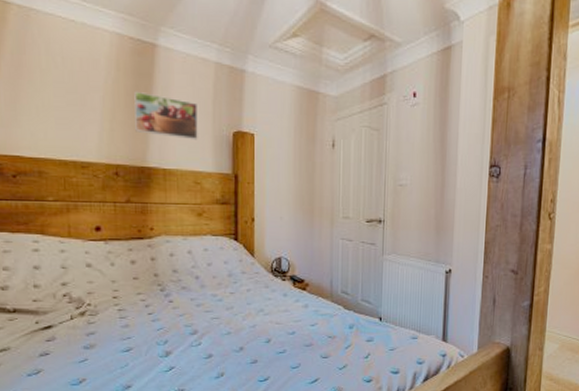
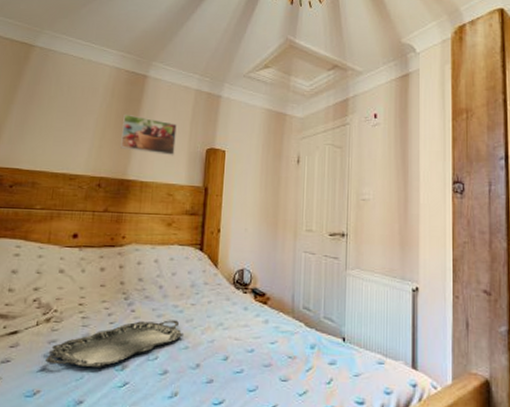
serving tray: none [85,308,225,355] -> present [44,320,183,367]

